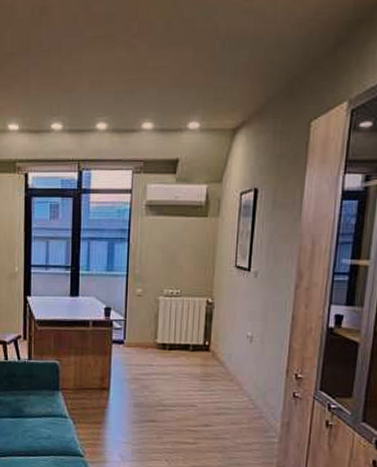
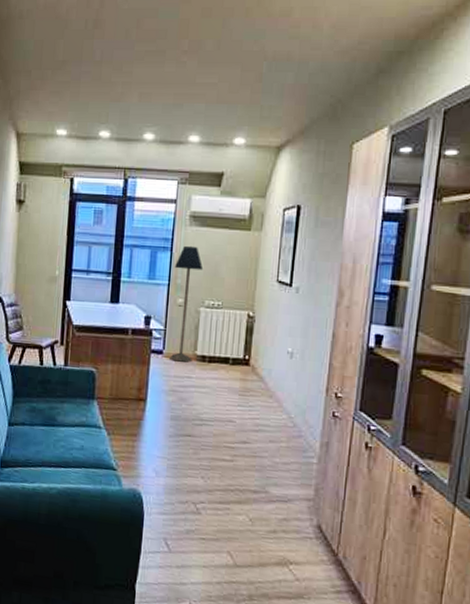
floor lamp: none [131,235,161,351] -> present [169,245,204,362]

